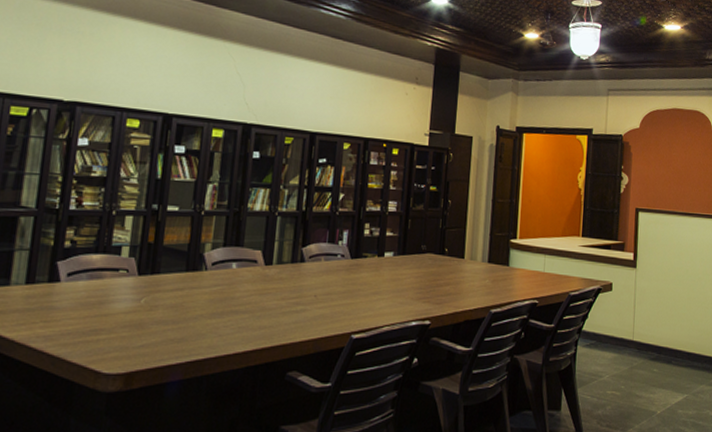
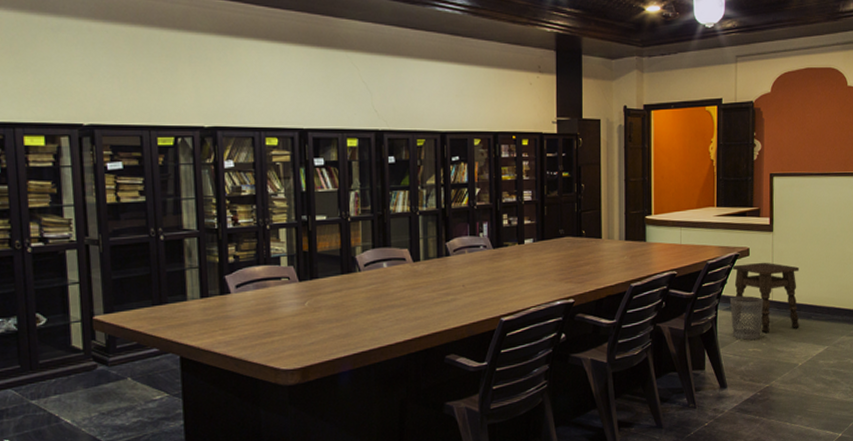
wastebasket: none [590,333,625,382] -> present [729,296,764,341]
side table: none [593,298,661,376] -> present [732,262,800,334]

